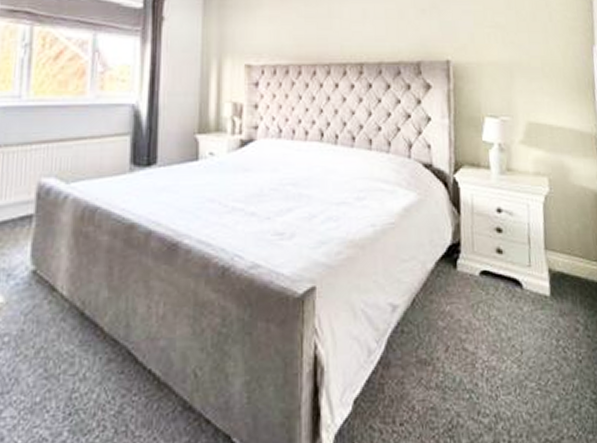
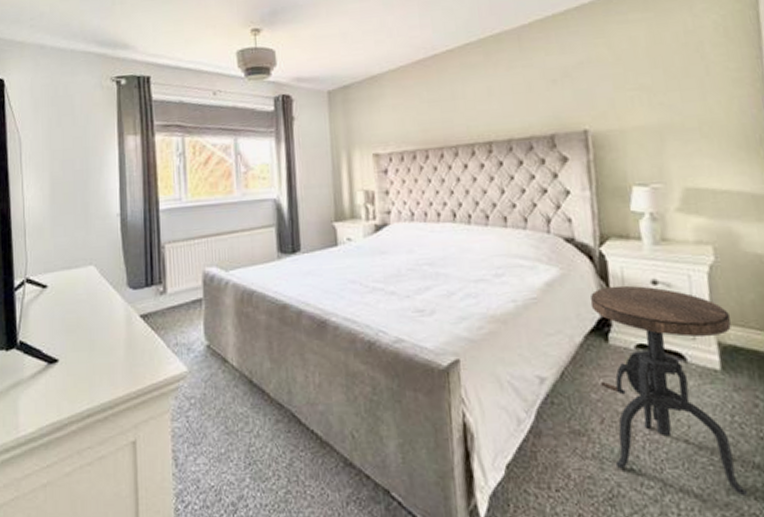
side table: none [442,212,567,418] -> present [590,285,747,495]

